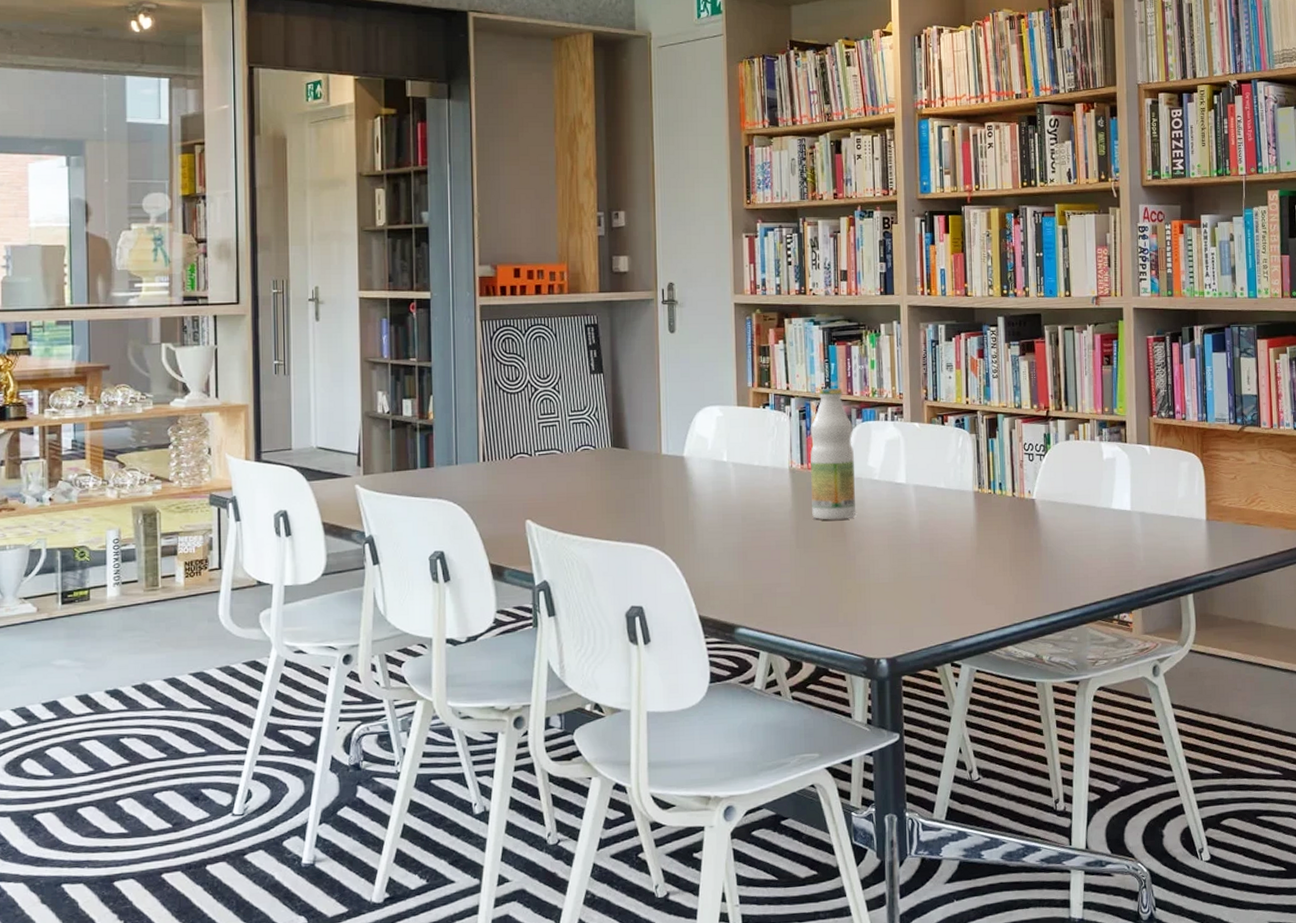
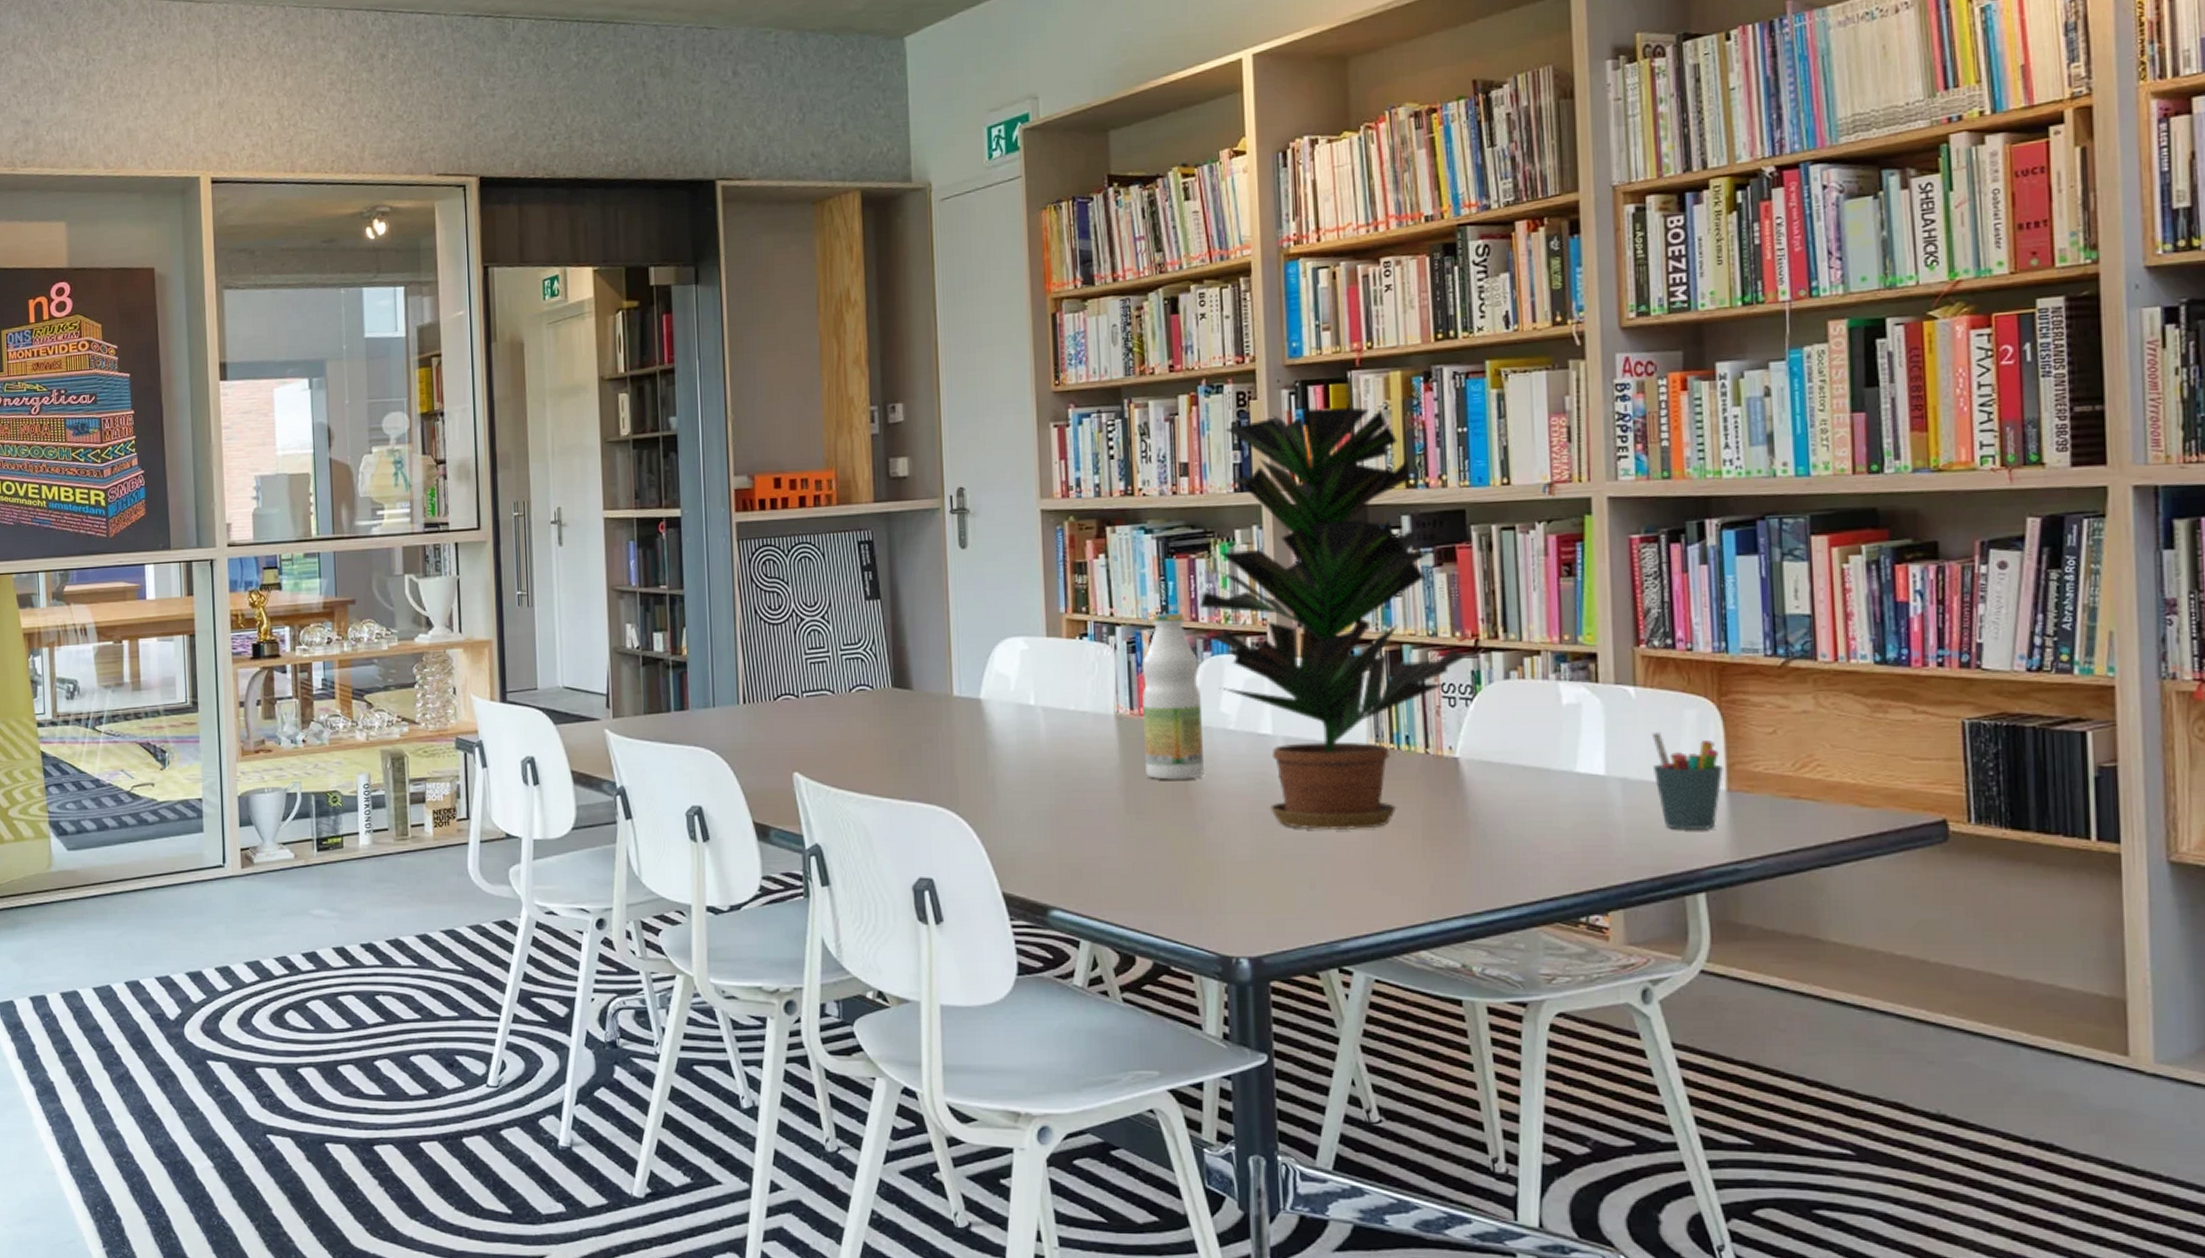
potted plant: none [854,233,1040,557] -> present [1199,407,1465,831]
pen holder: none [1160,479,1205,550] -> present [1652,732,1724,831]

